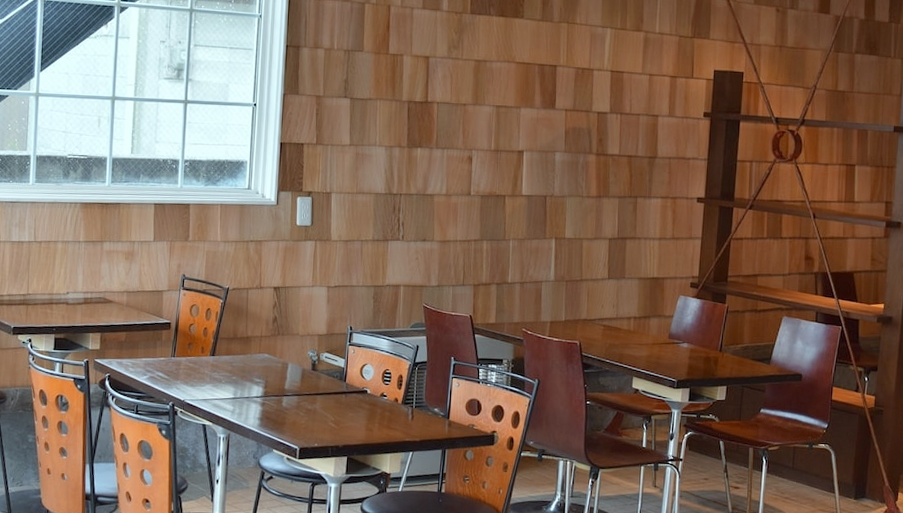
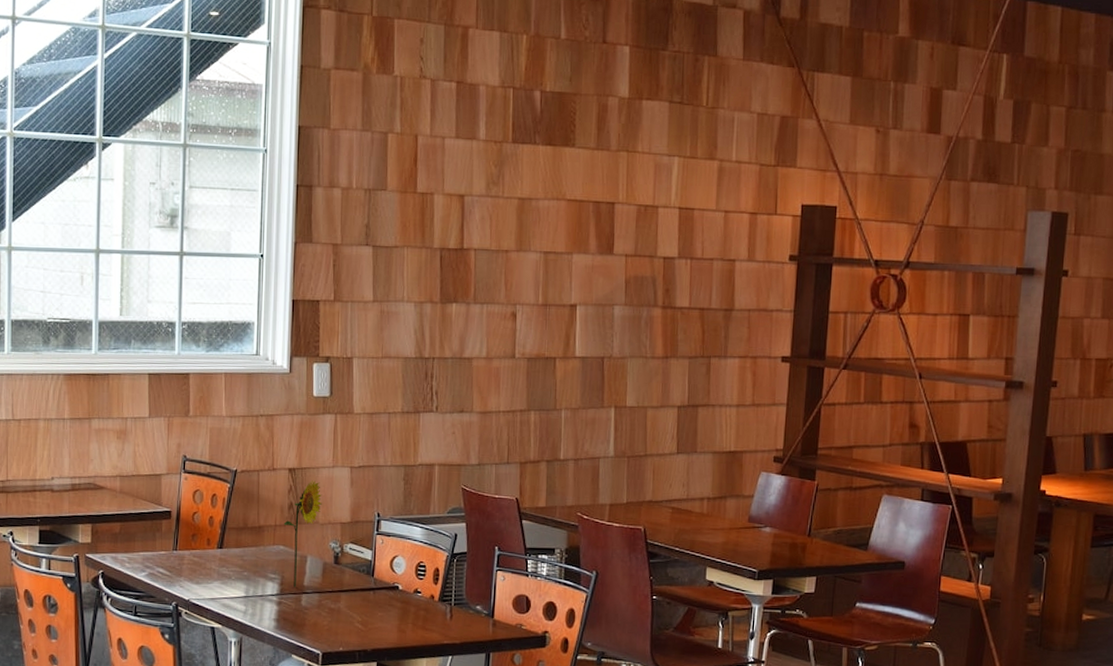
flower: none [268,298,303,390] -> present [283,481,322,587]

